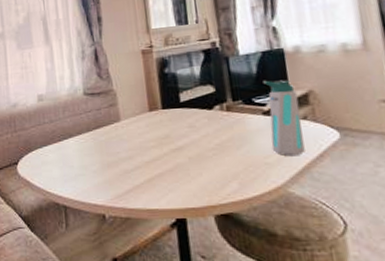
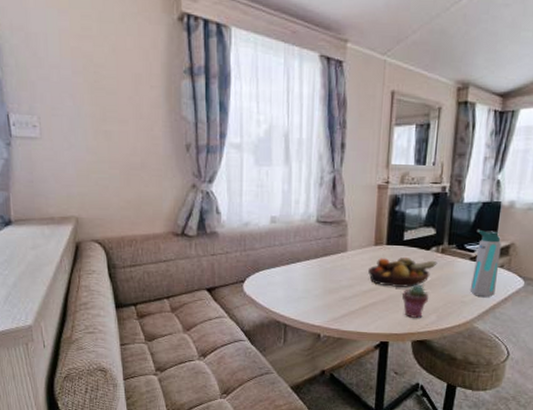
fruit bowl: none [147,119,225,154] -> present [368,257,438,288]
potted succulent: none [191,148,224,189] -> present [402,284,429,319]

